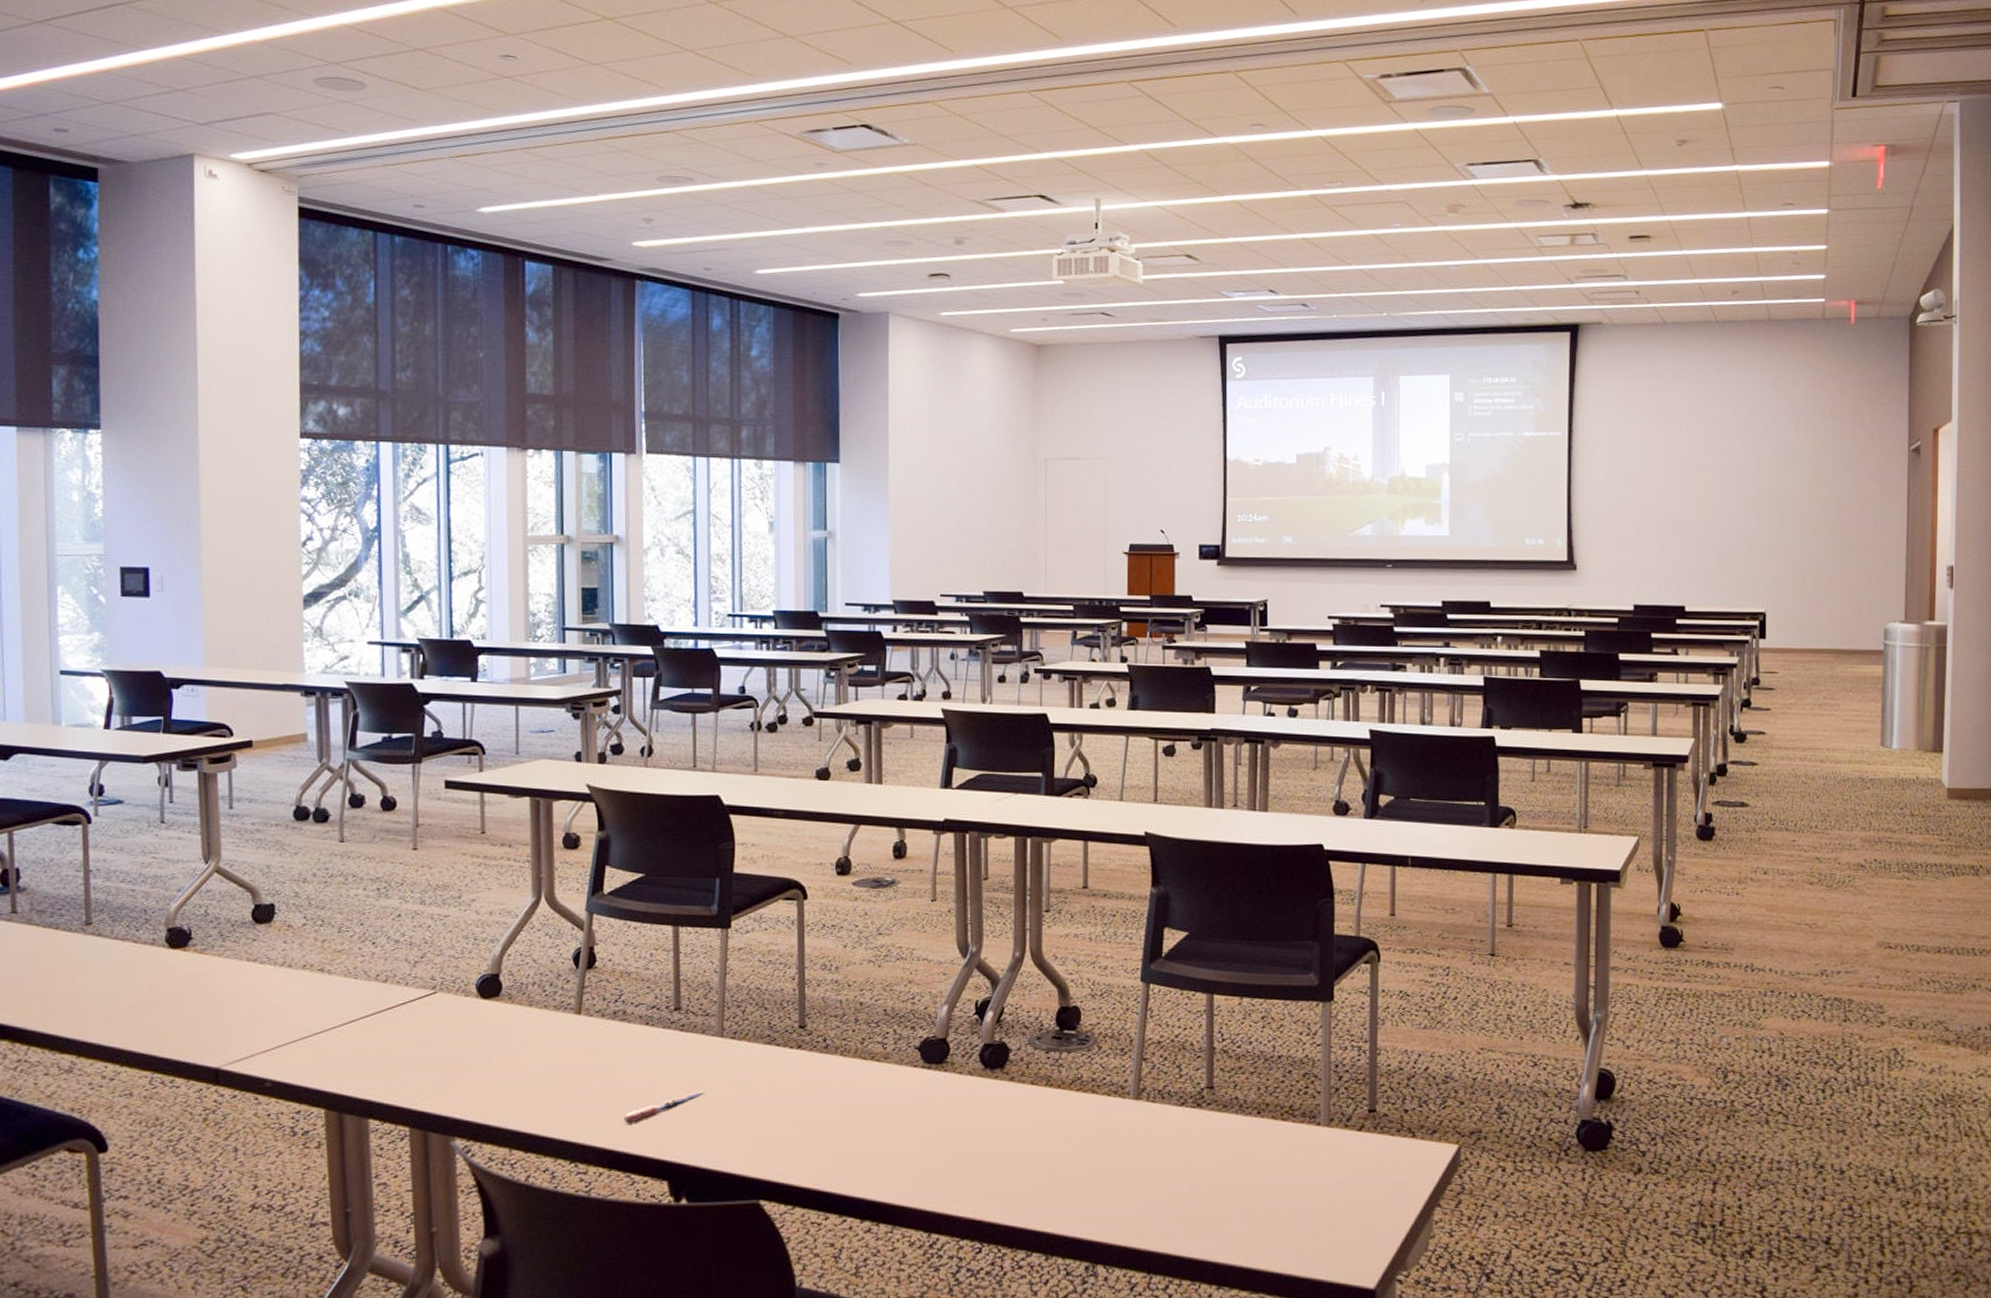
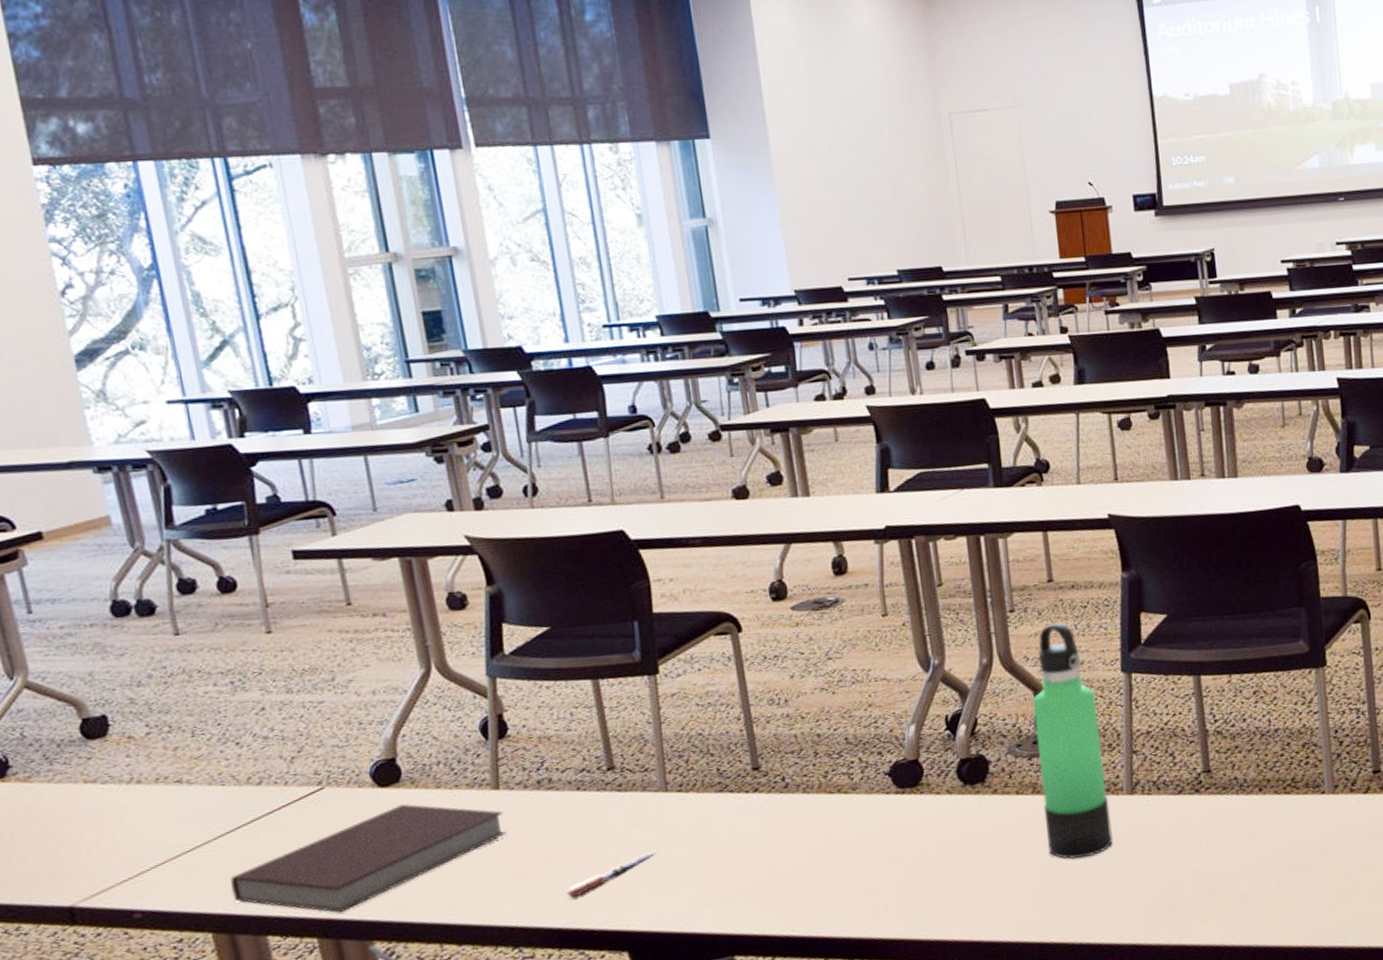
notebook: none [347,1016,581,1108] -> present [230,803,507,913]
thermos bottle: none [1054,926,1116,1155] -> present [1032,621,1114,860]

